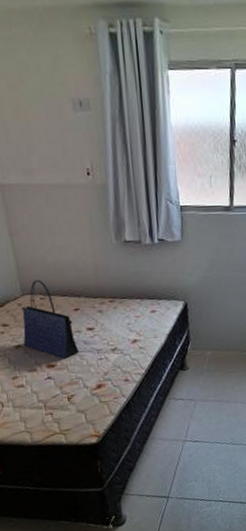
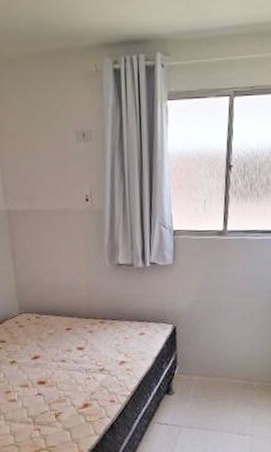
tote bag: present [21,279,80,359] -> none [18,299,69,377]

